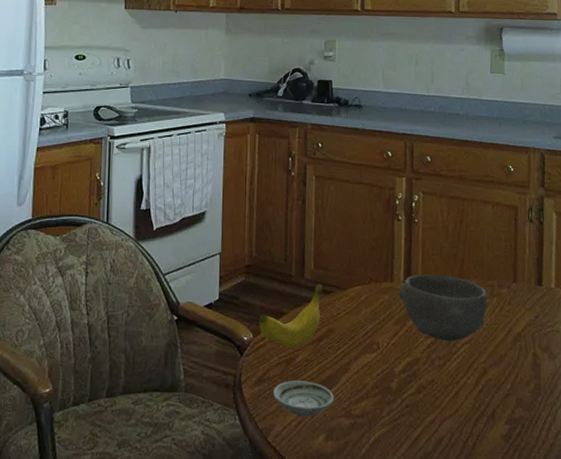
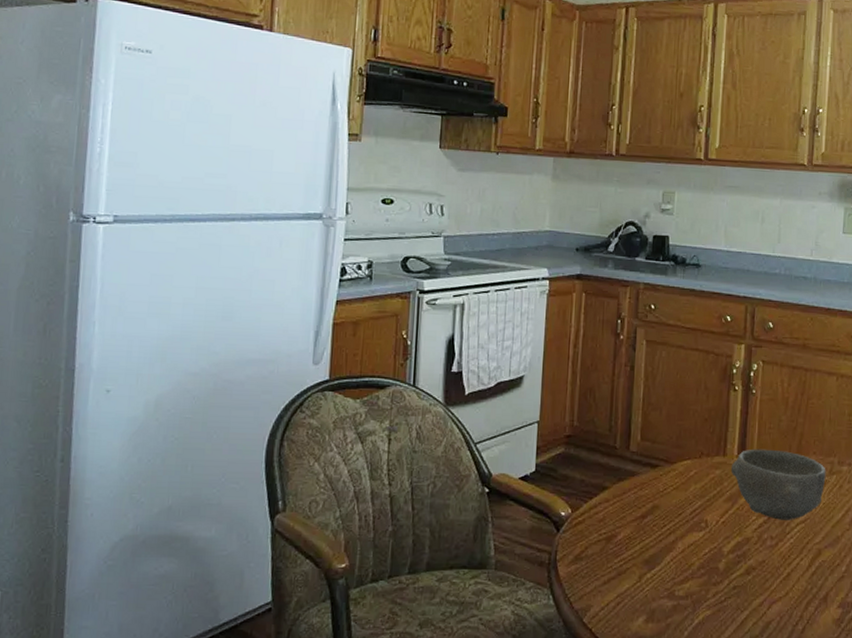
banana: present [259,284,323,348] -> none [578,457,649,524]
saucer: present [272,381,334,417] -> none [590,559,657,597]

